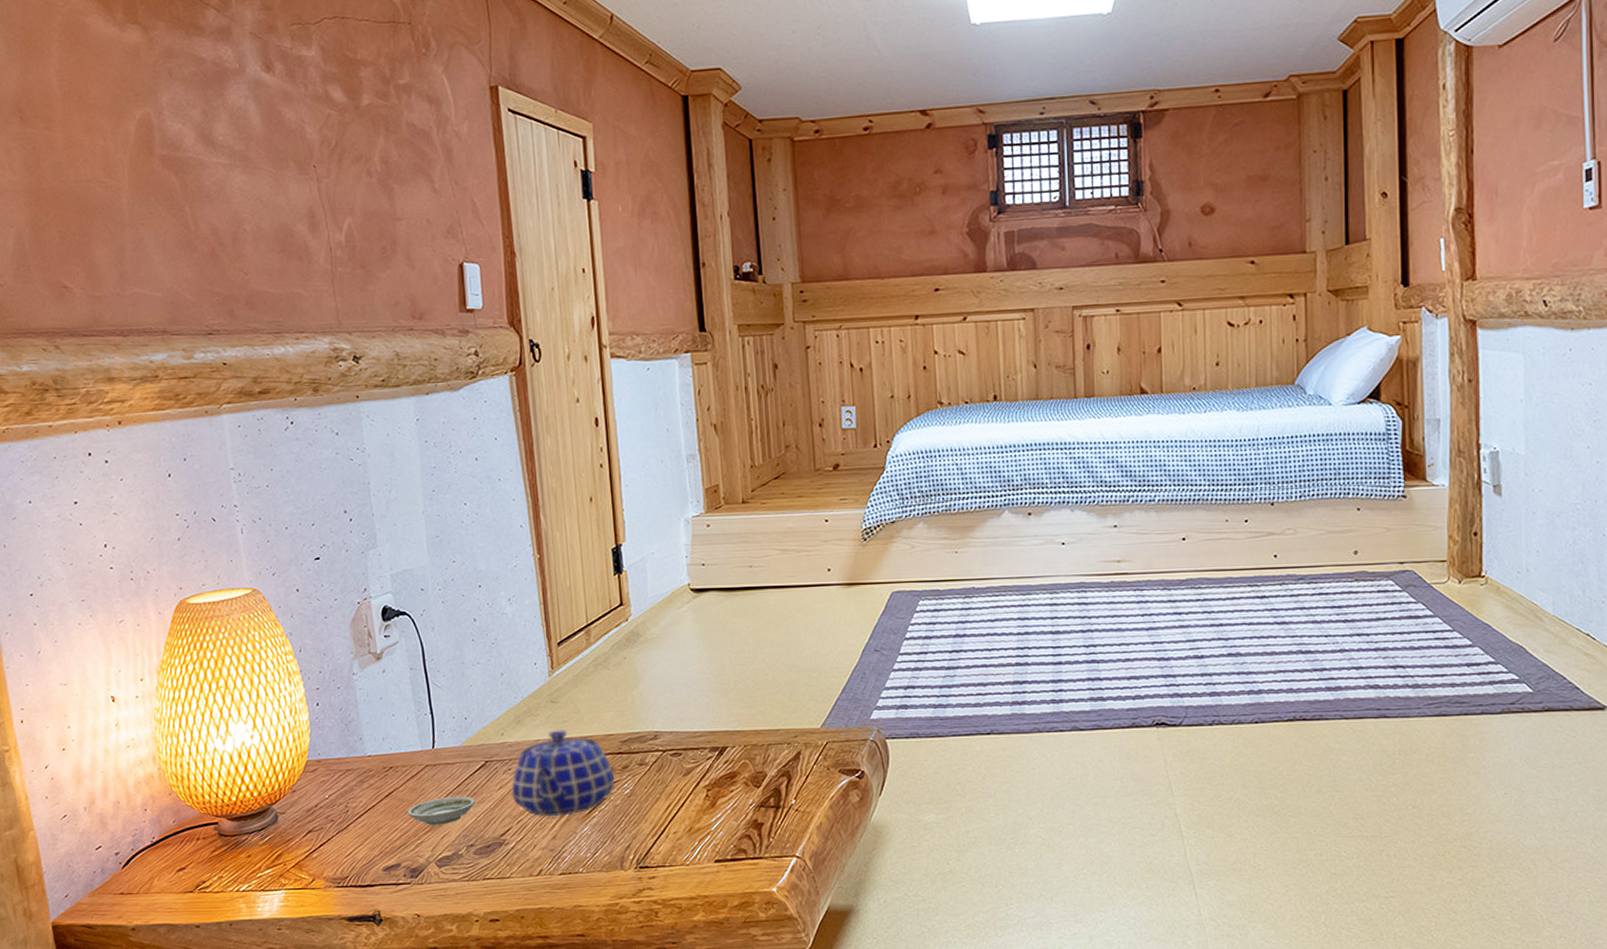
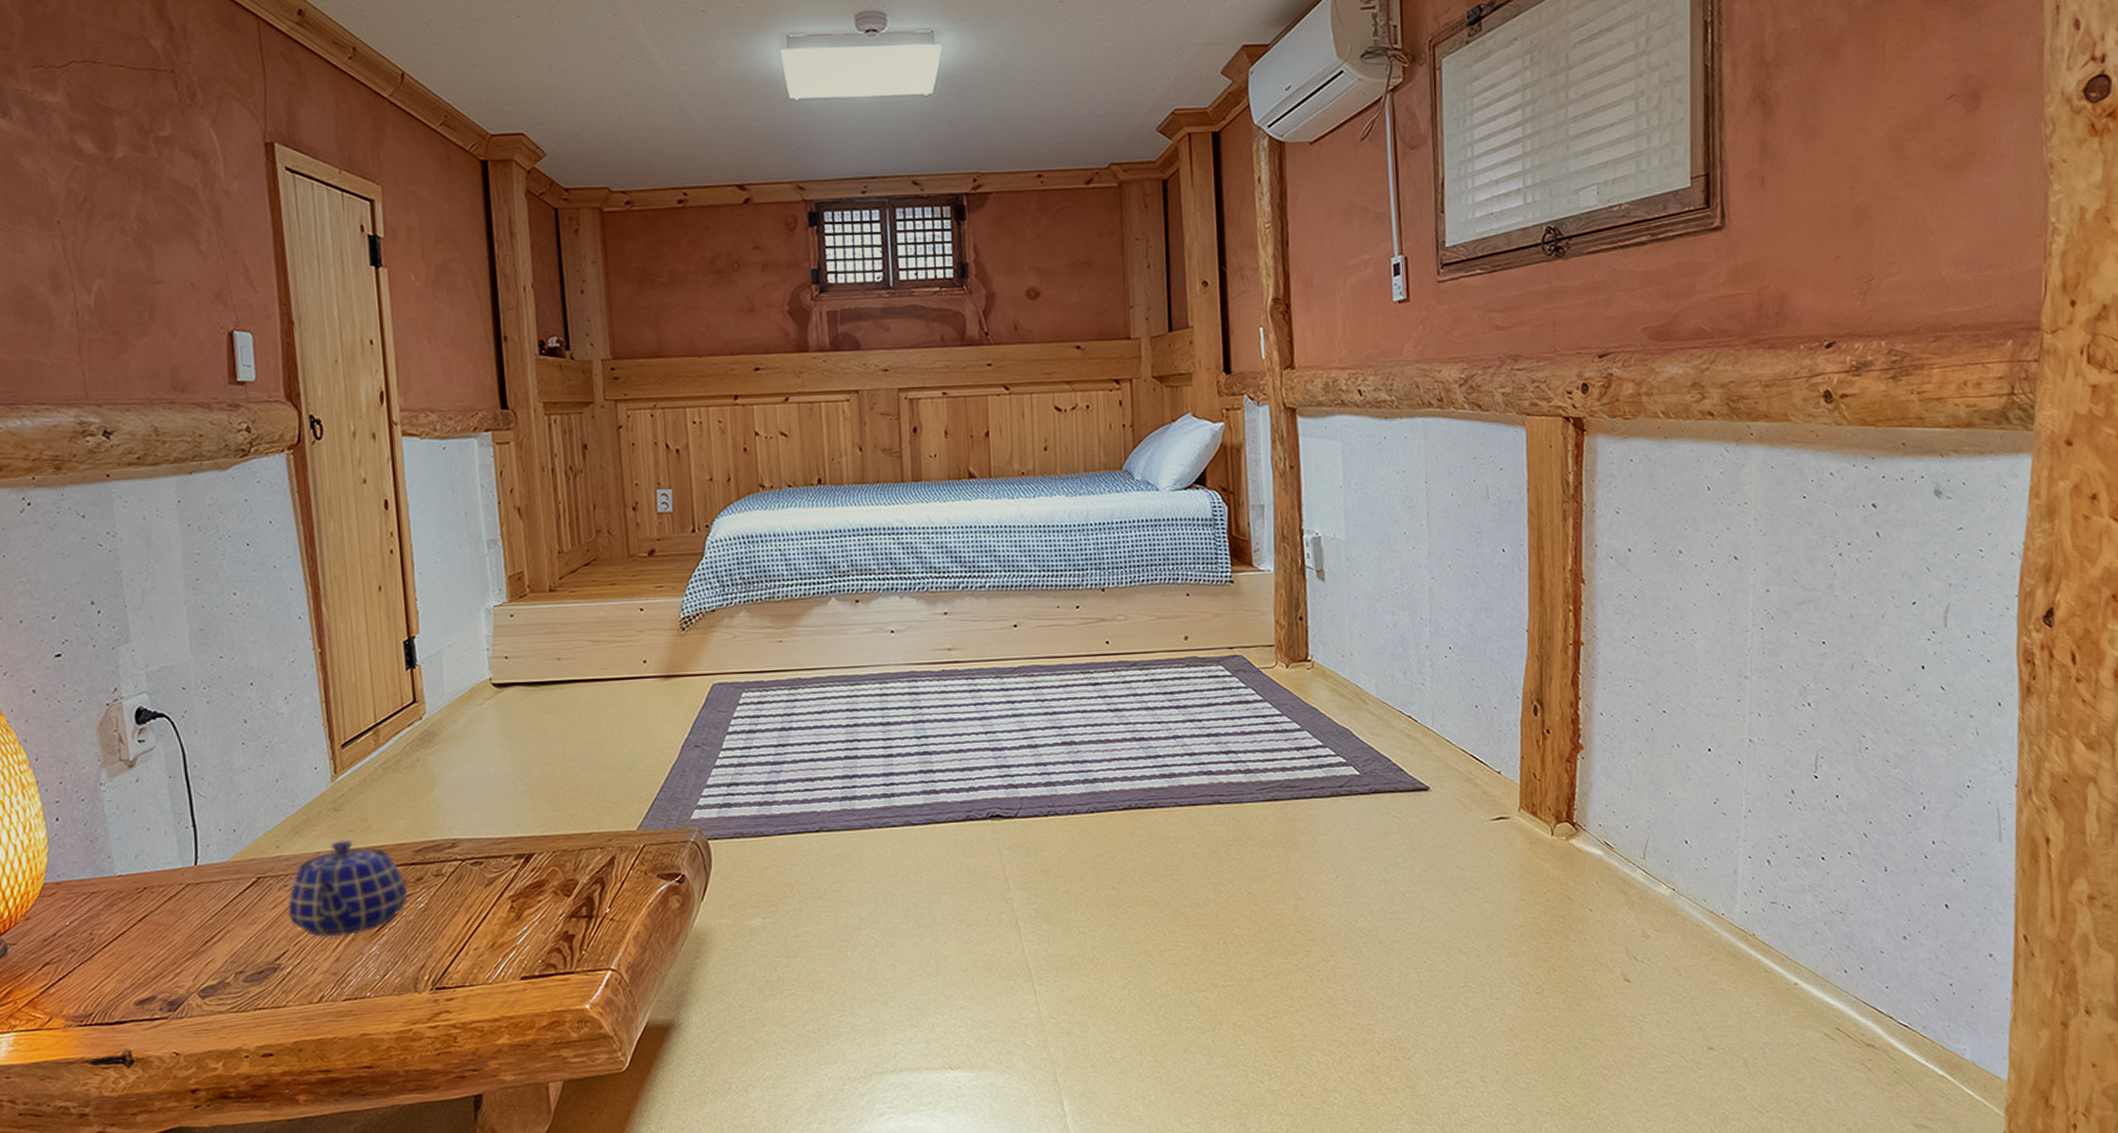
saucer: present [407,796,476,825] -> none [164,917,246,952]

